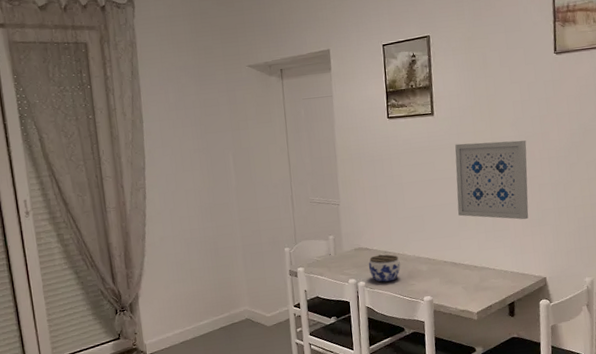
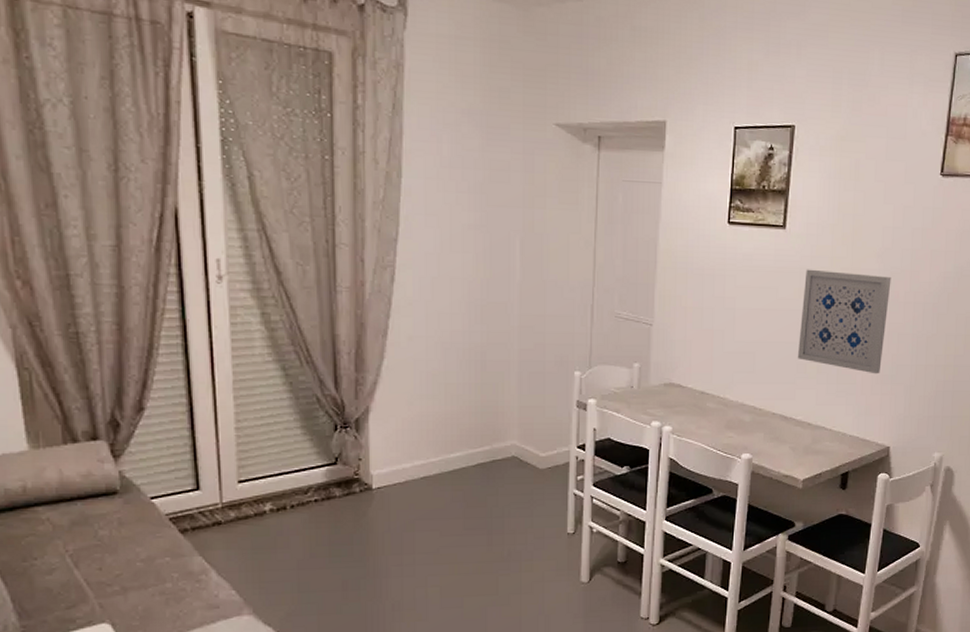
jar: present [368,254,401,282] -> none [678,395,719,430]

